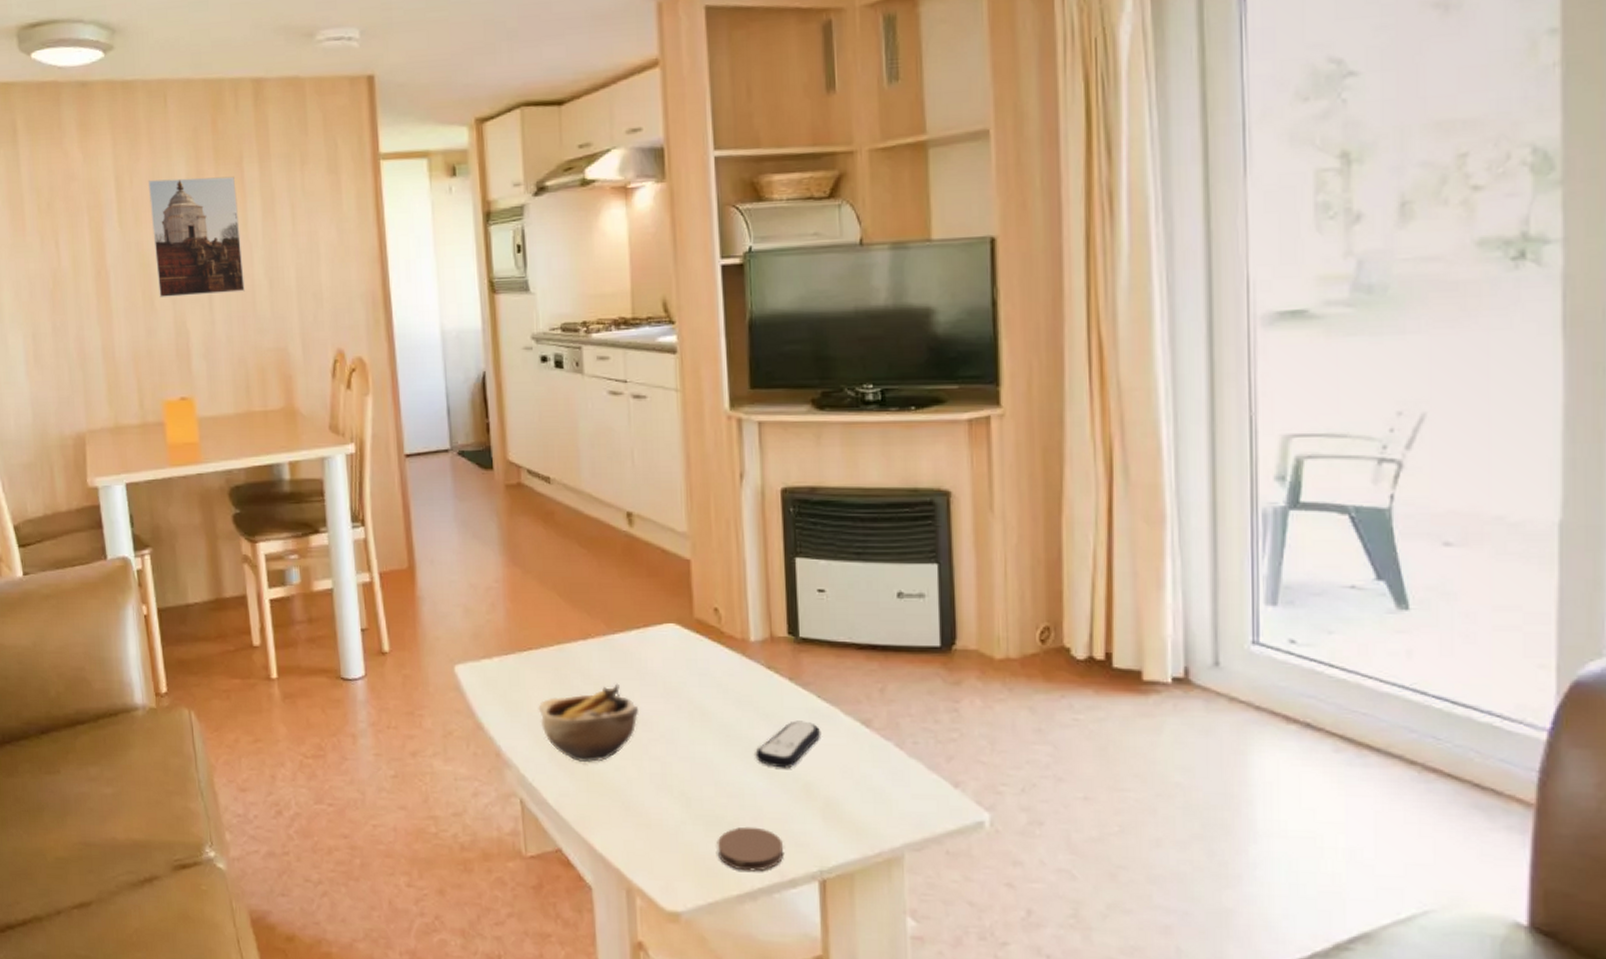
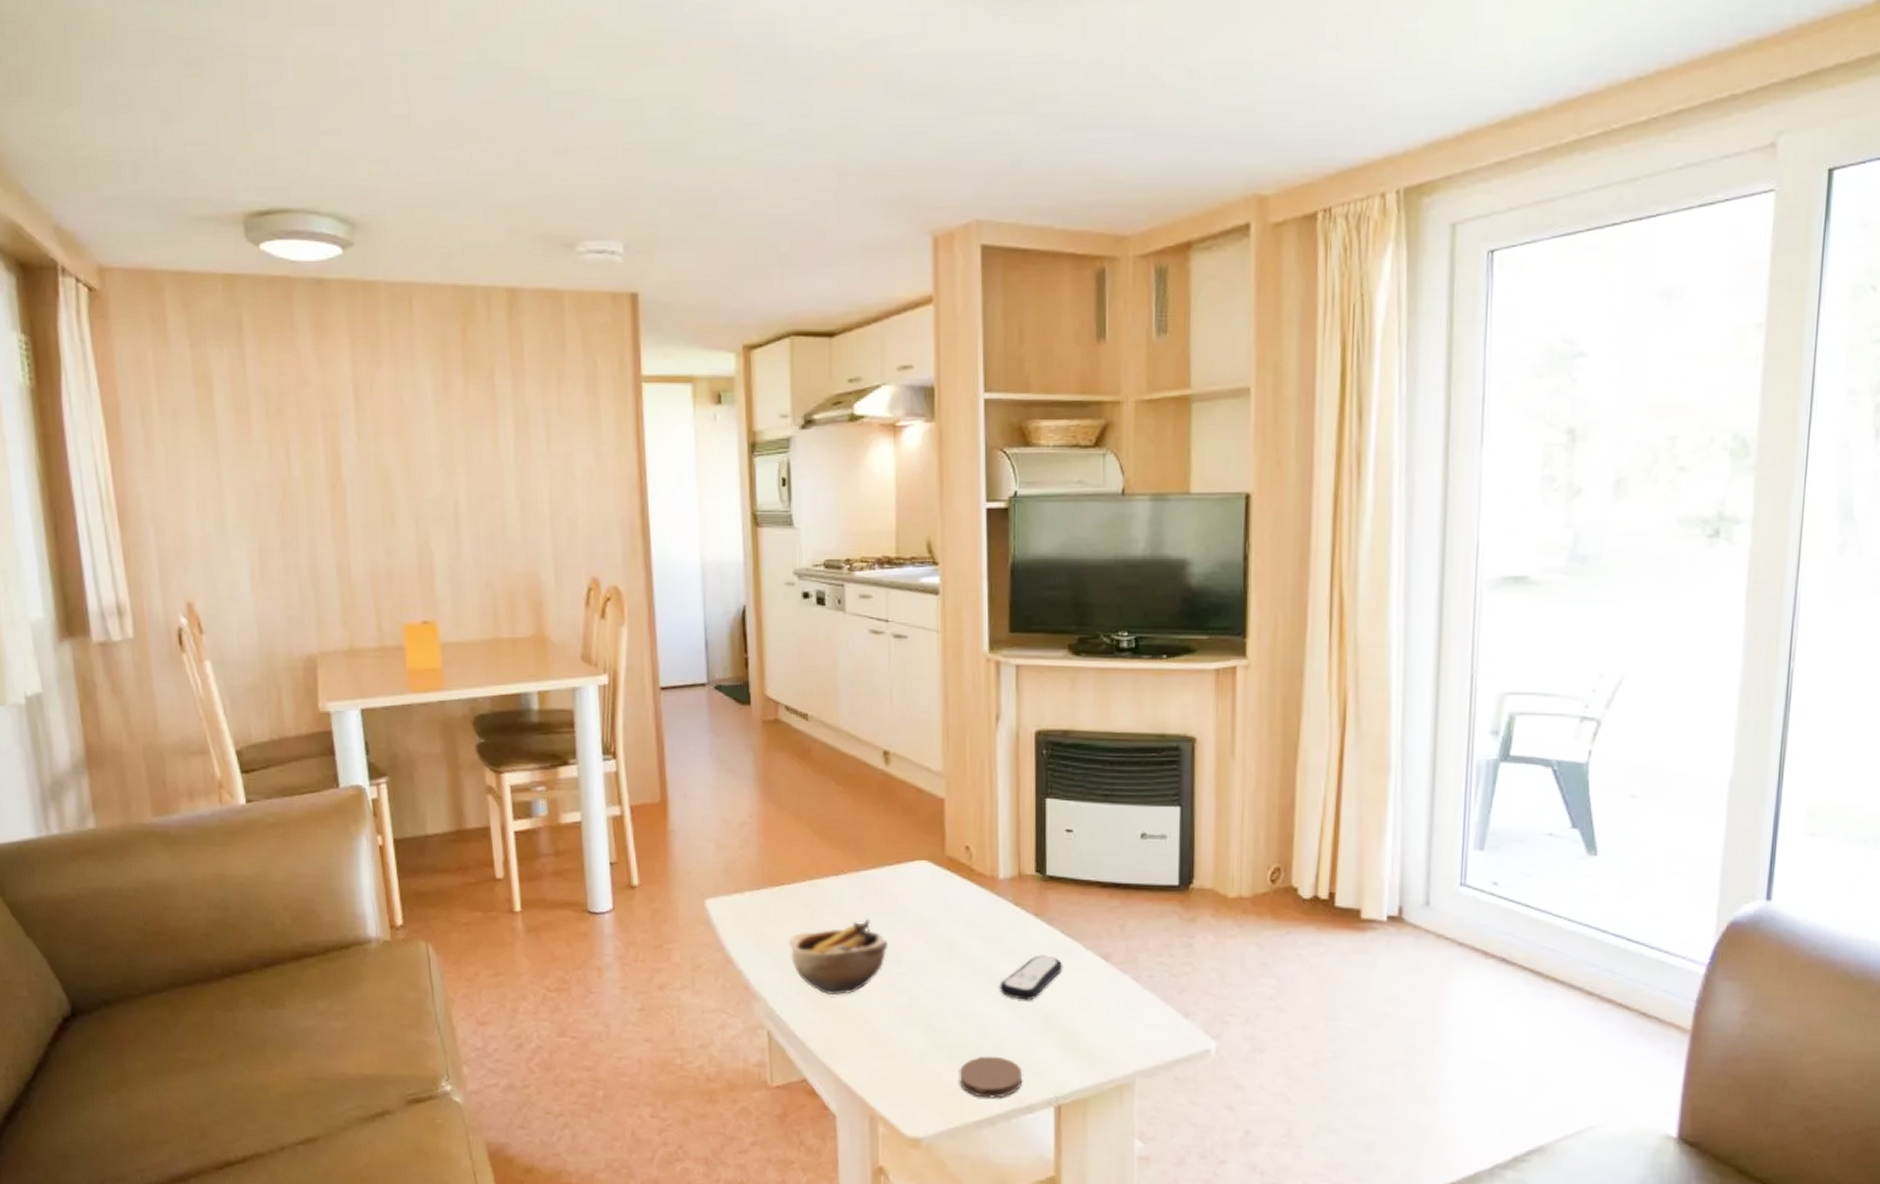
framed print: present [149,176,245,297] -> none [390,390,494,515]

